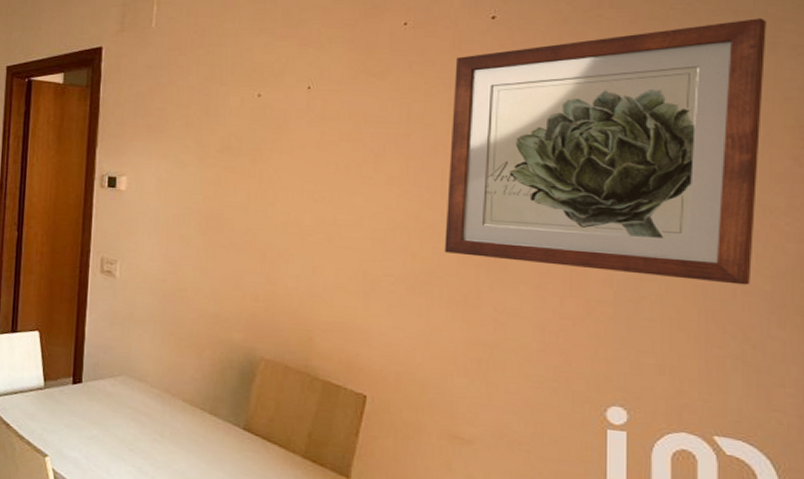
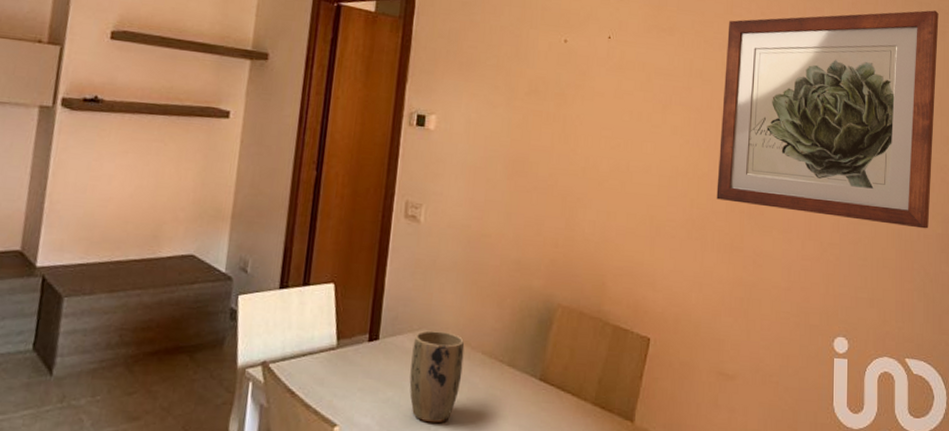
plant pot: none [112,377,165,462] -> present [409,330,465,423]

